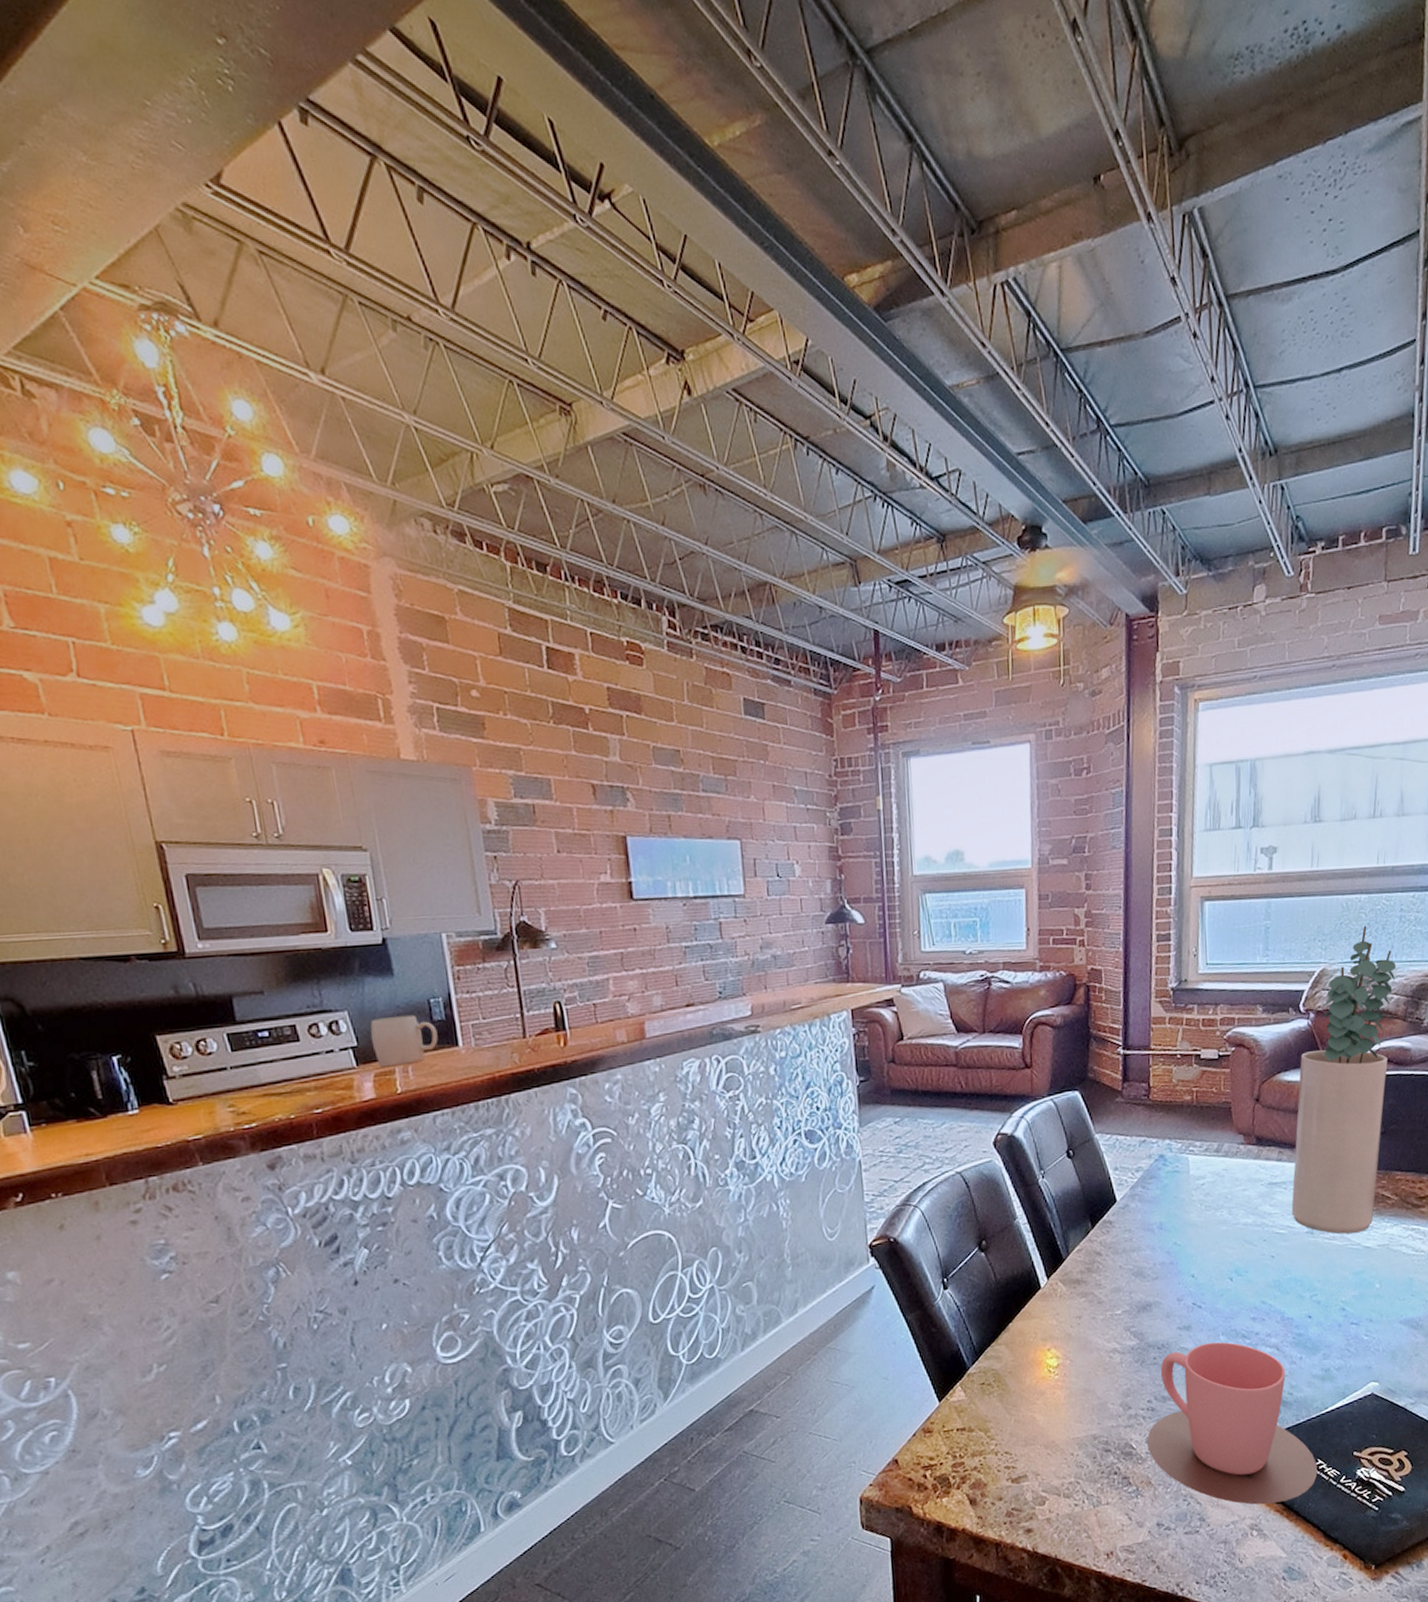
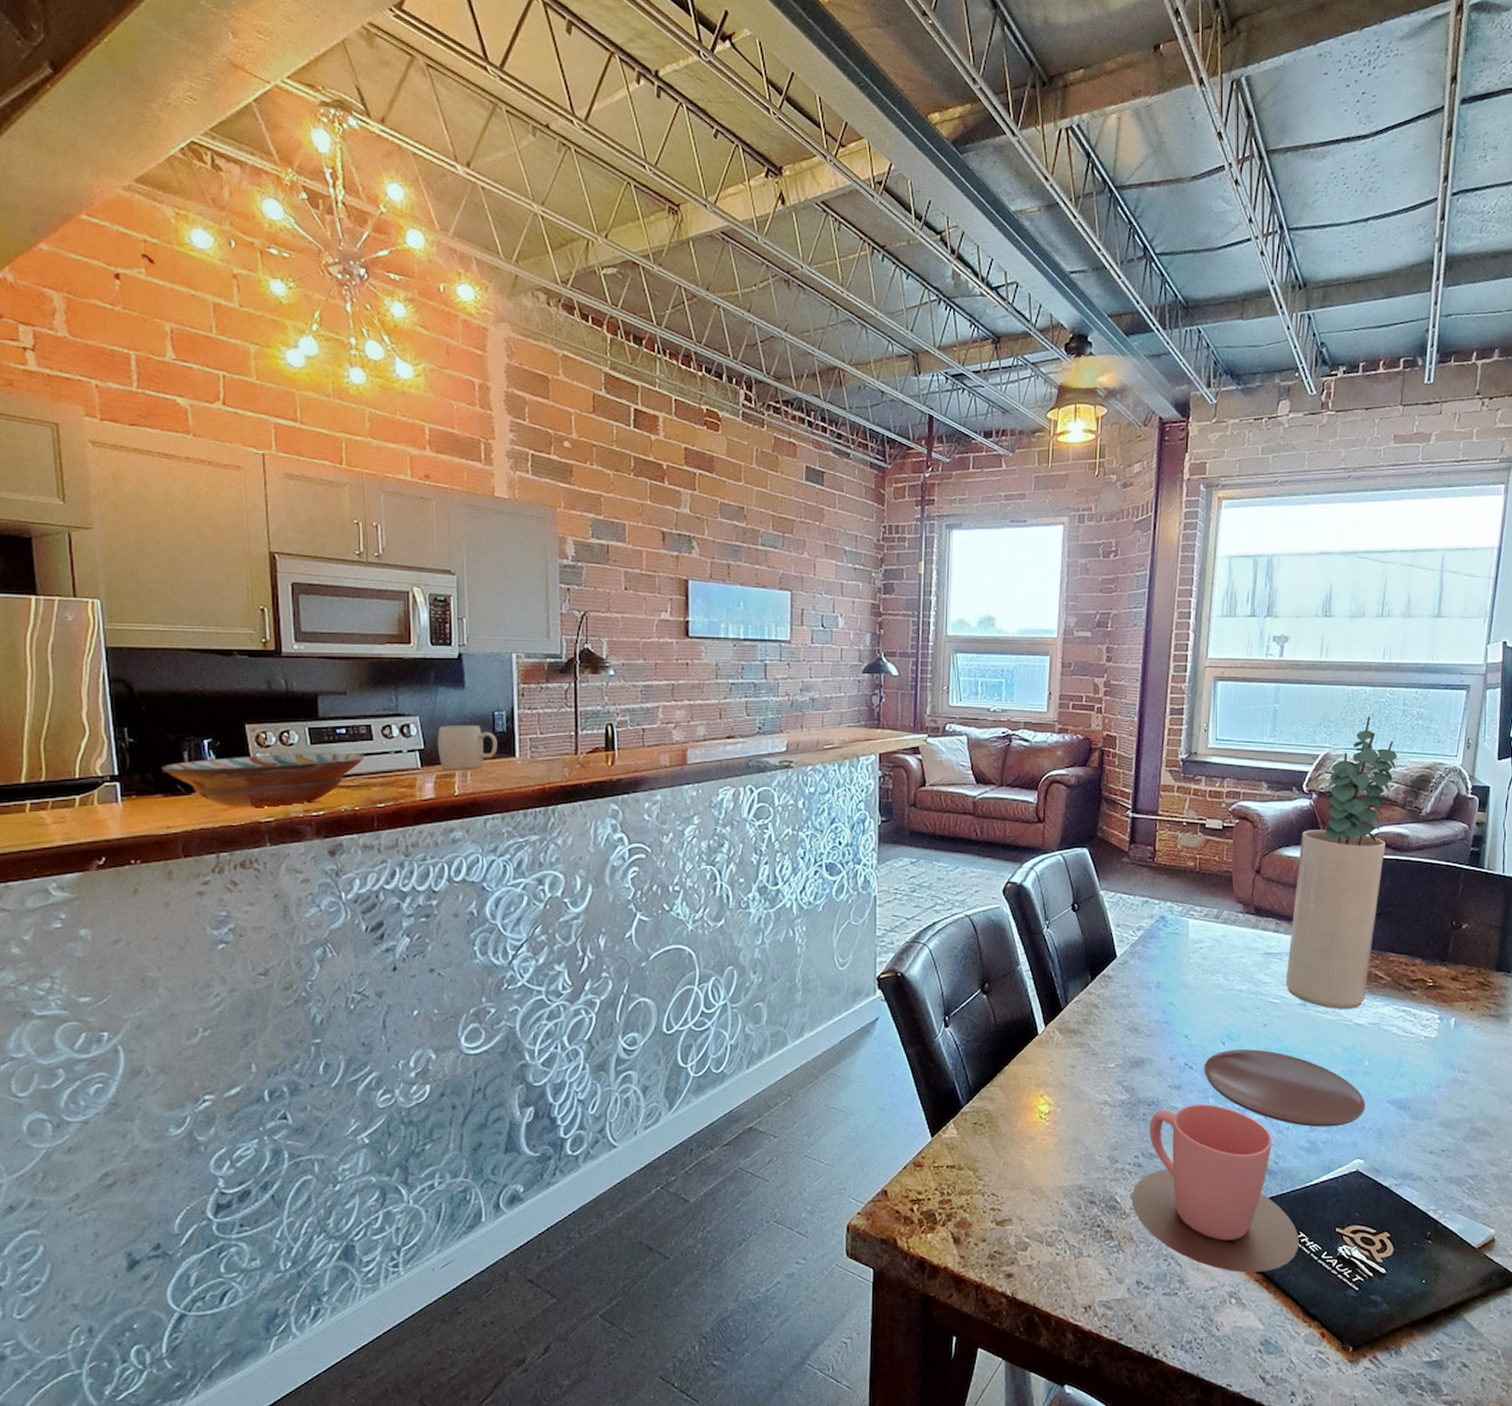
decorative bowl: none [70,1056,294,1128] -> present [162,753,365,808]
plate: none [1212,1282,1378,1355] -> present [1204,1049,1365,1127]

